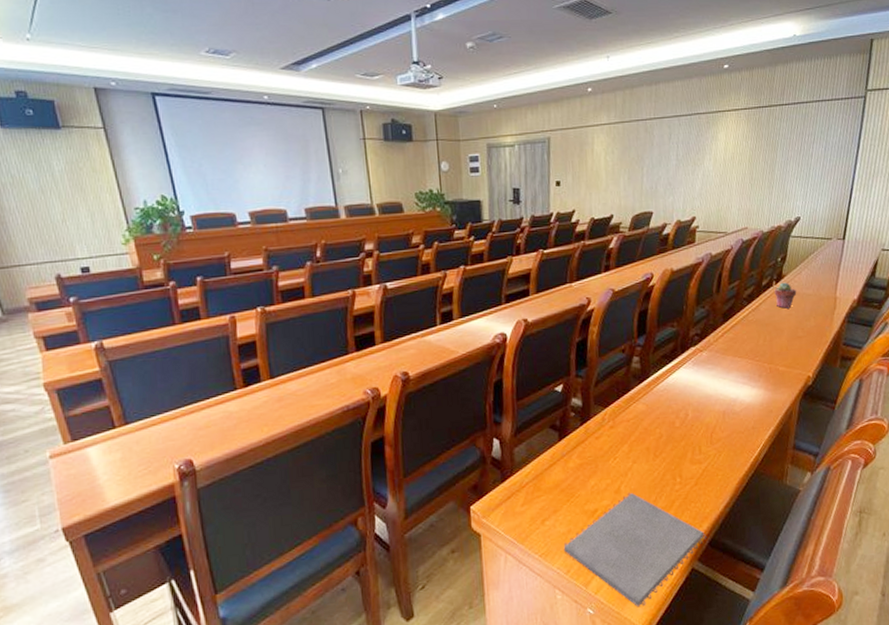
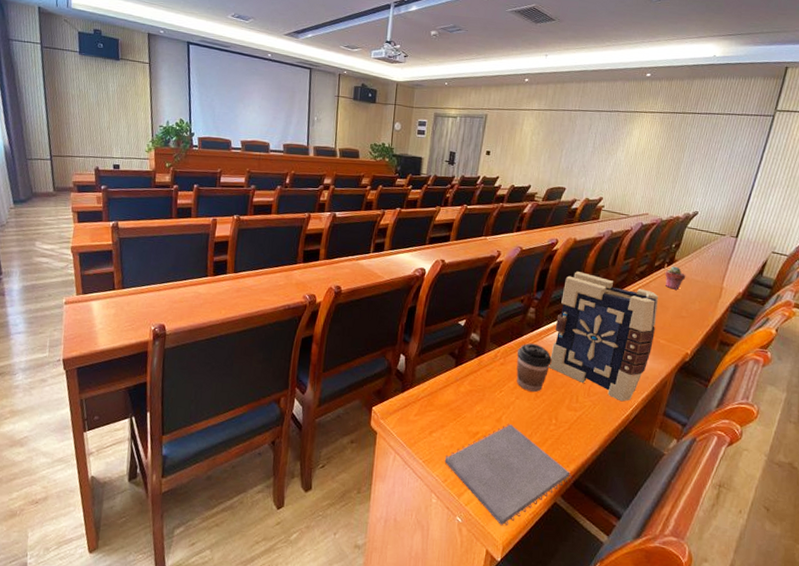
coffee cup: none [626,396,667,452] -> present [516,343,553,392]
book: none [664,306,773,443] -> present [549,271,659,402]

